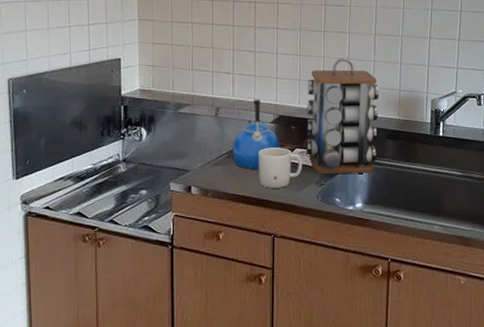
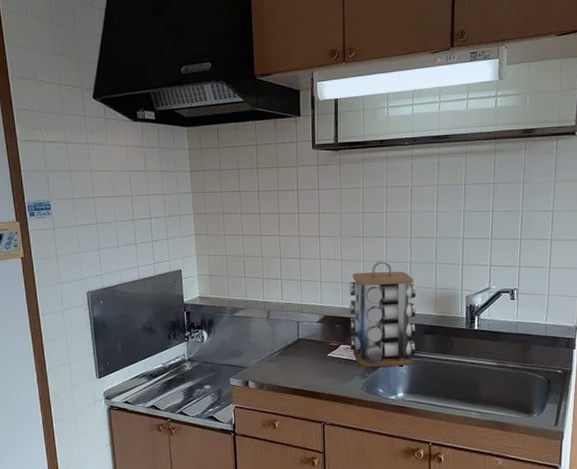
kettle: present [233,99,280,169] -> none [284,301,326,365]
mug: present [258,147,303,188] -> none [307,344,348,381]

